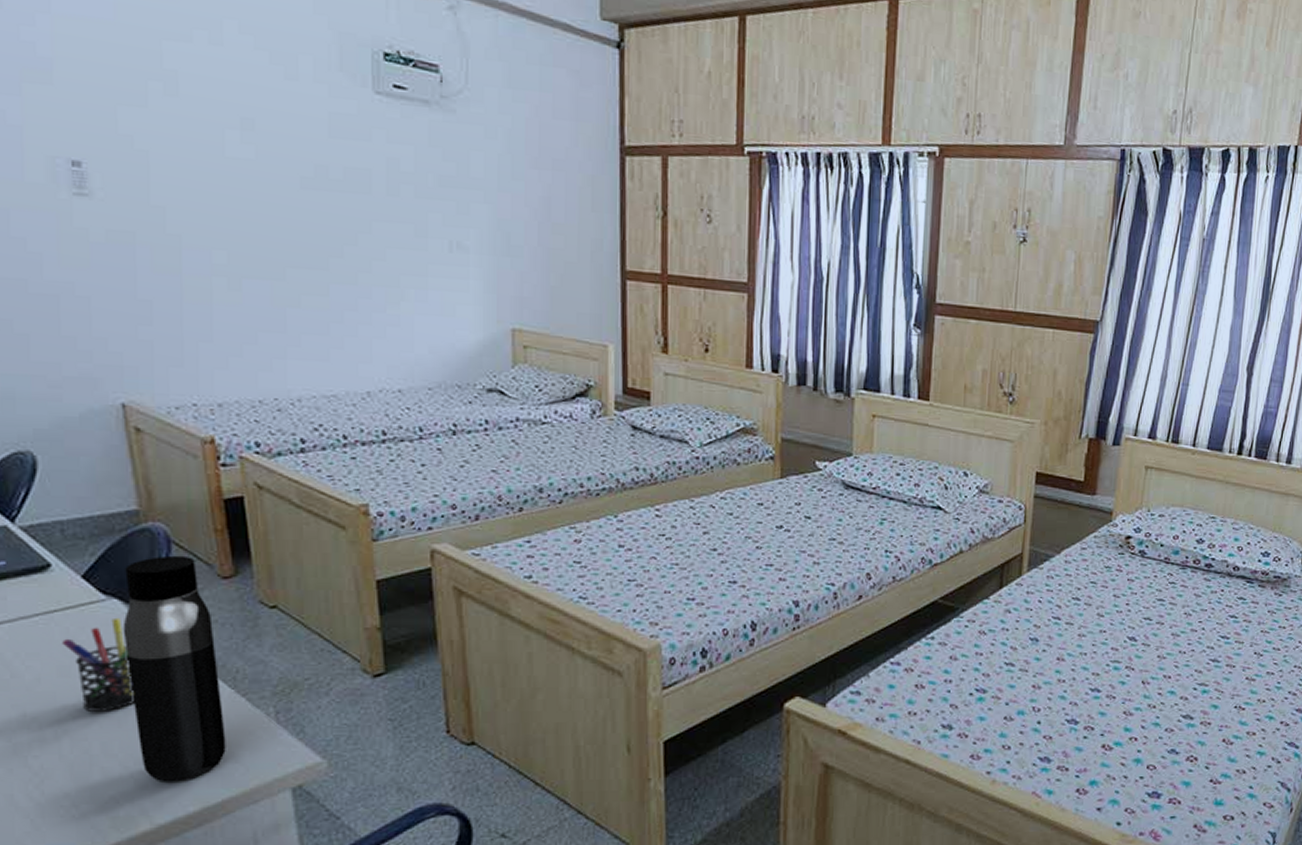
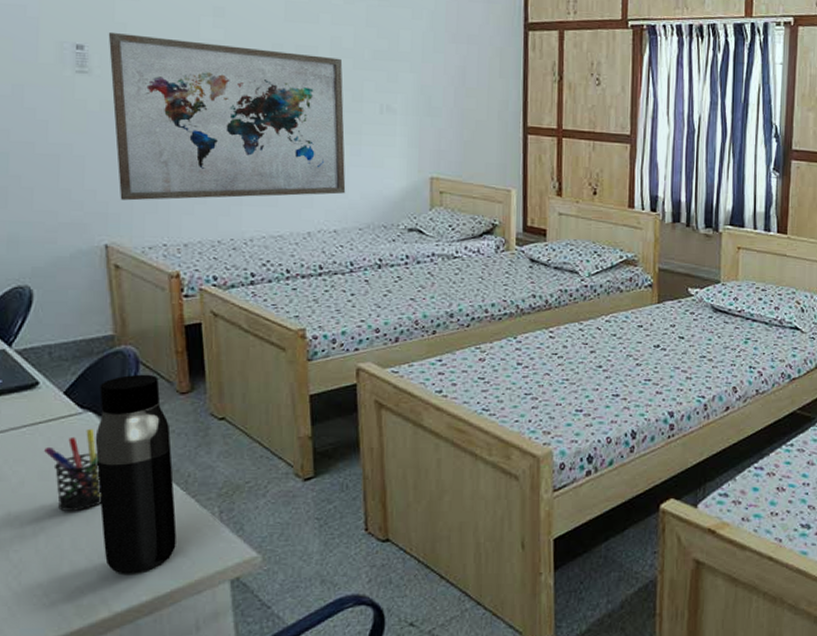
wall art: none [110,145,411,352] -> present [108,32,346,201]

